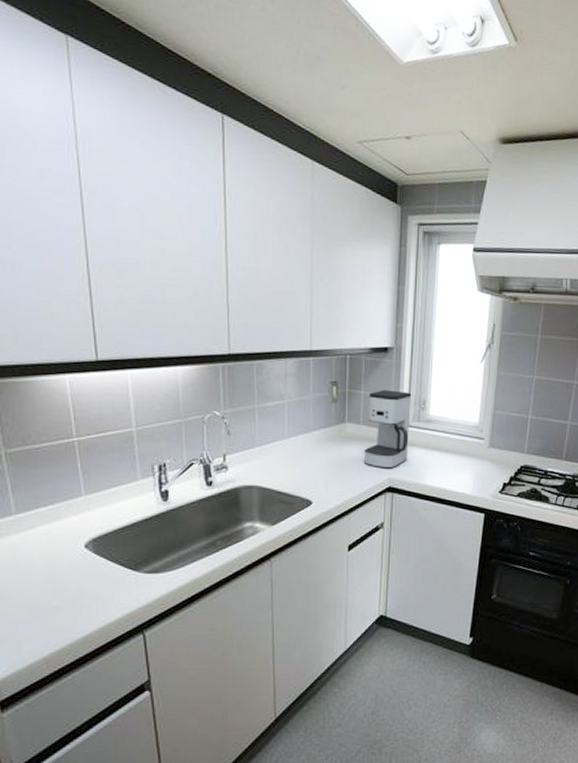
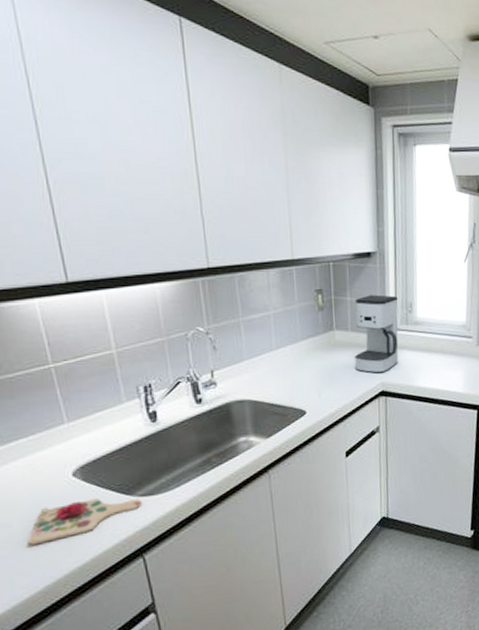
cutting board: none [37,571,147,612] -> present [27,498,142,546]

